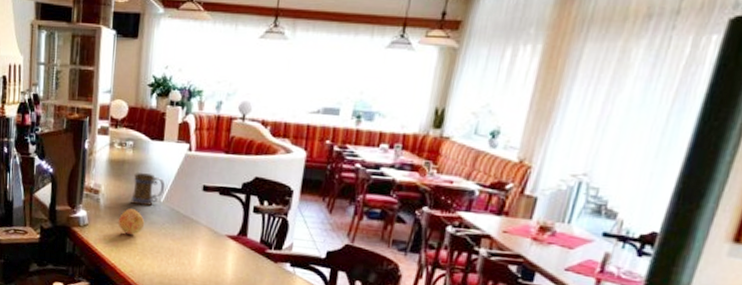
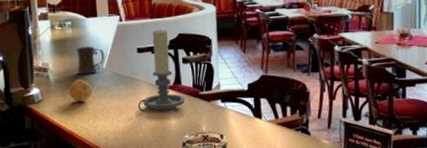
candle holder: none [191,168,249,264] -> present [137,29,185,112]

